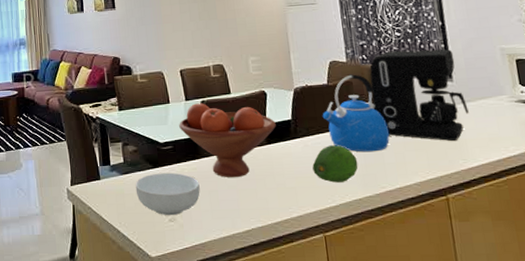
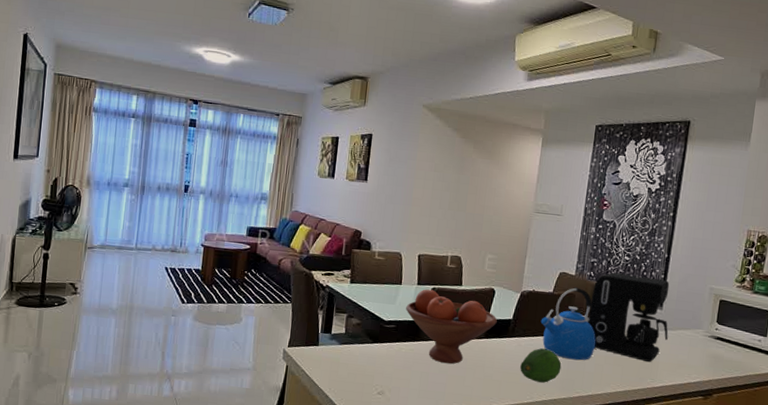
cereal bowl: present [135,172,200,216] -> none [351,348,414,390]

